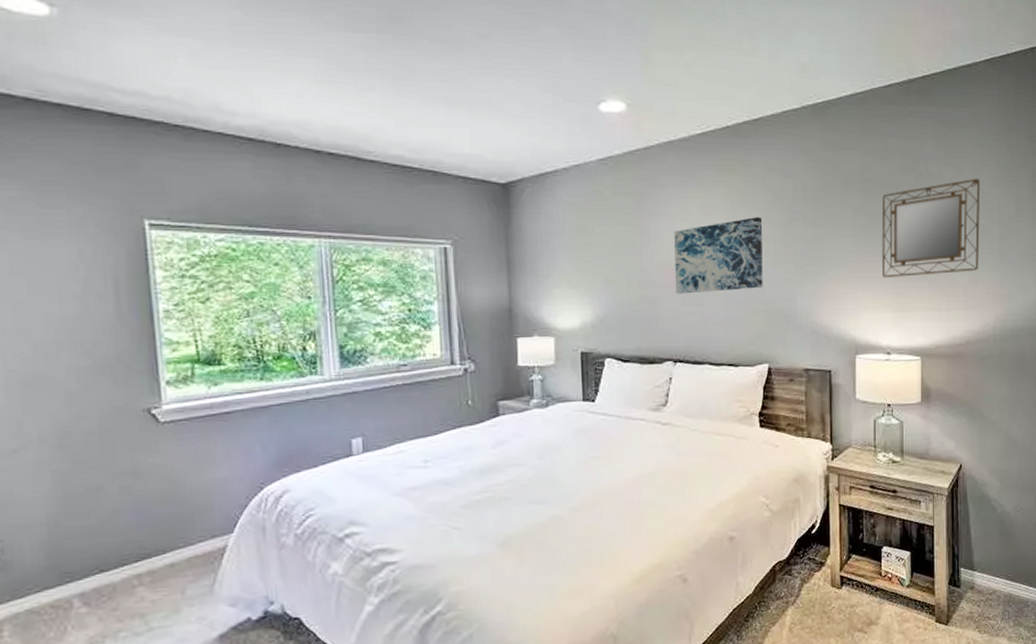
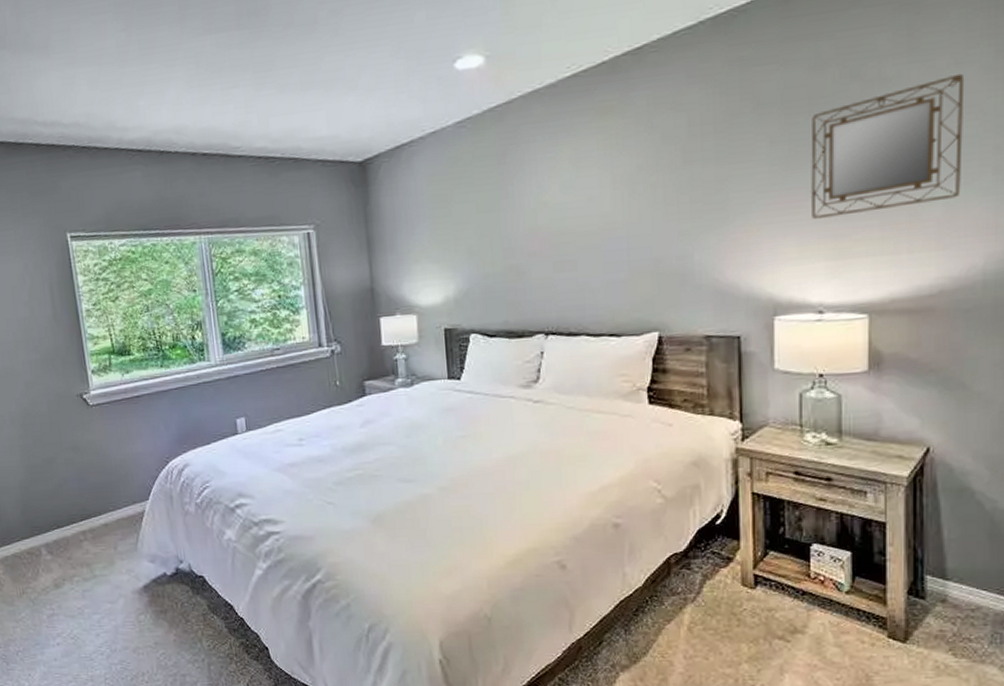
wall art: present [674,217,763,294] -> none [542,163,651,260]

